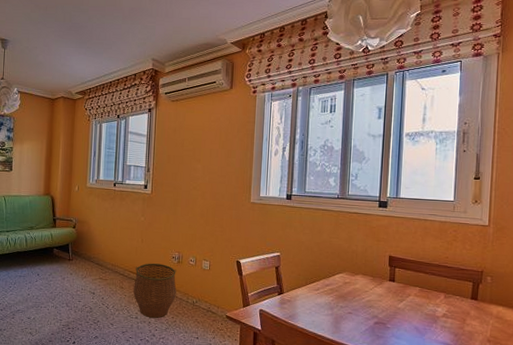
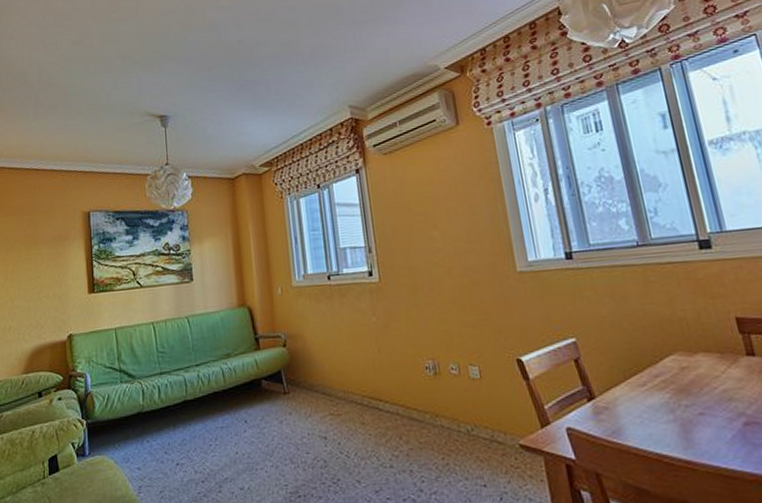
basket: present [133,263,176,319] -> none [376,379,442,465]

